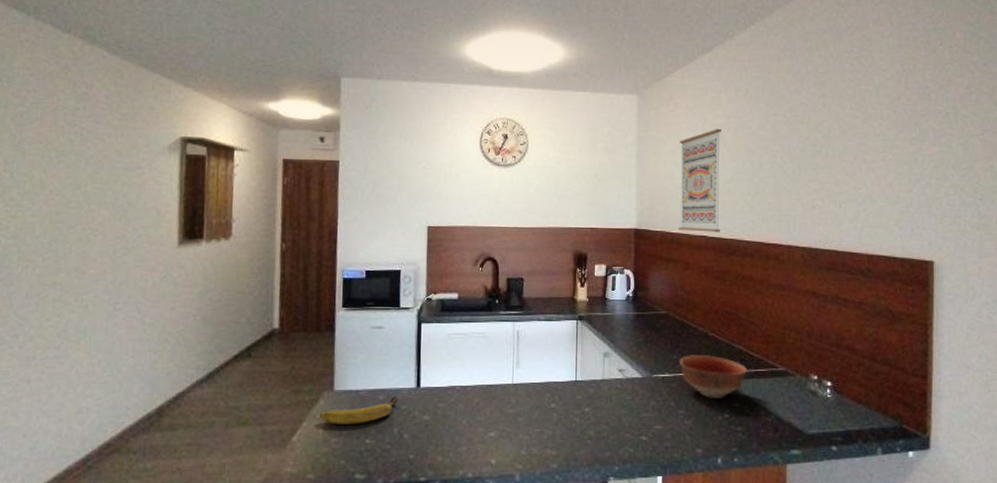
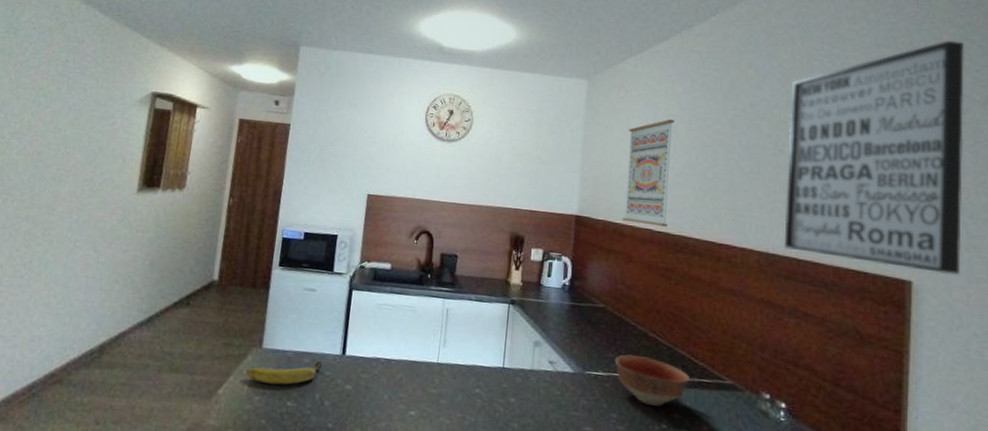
wall art: none [825,37,974,252] -> present [785,40,964,275]

